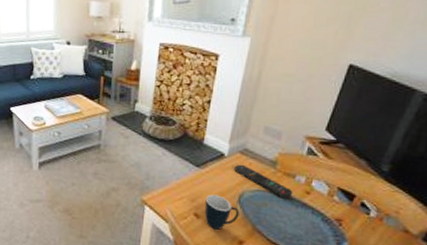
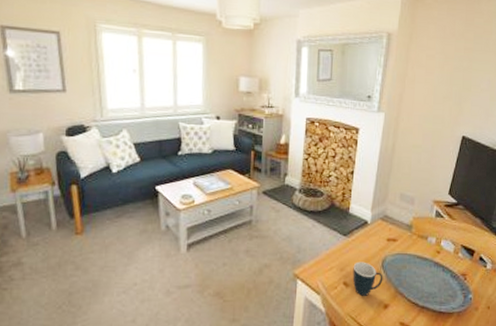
remote control: present [234,164,293,198] -> none [377,230,427,259]

